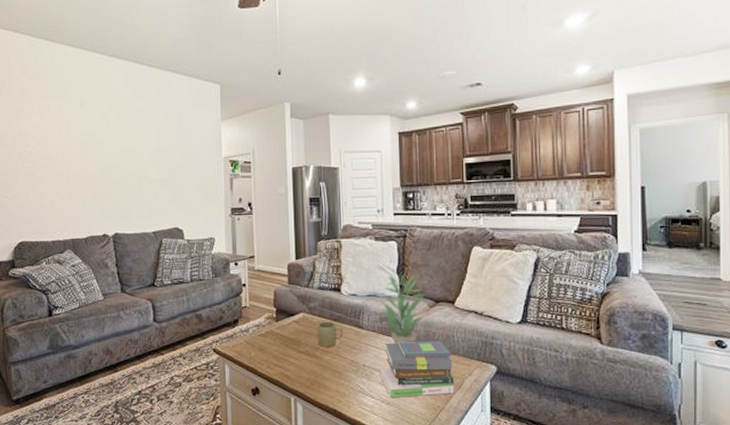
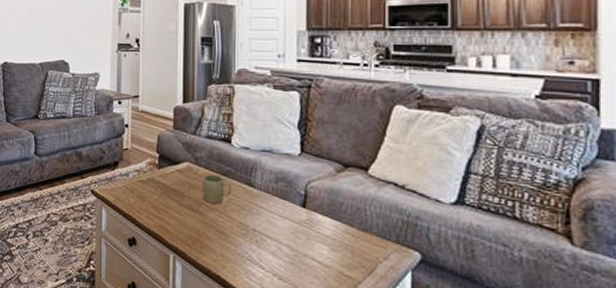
books: present [379,340,454,398] -> none [272,207,363,279]
potted plant: present [381,273,425,345] -> none [277,128,332,211]

